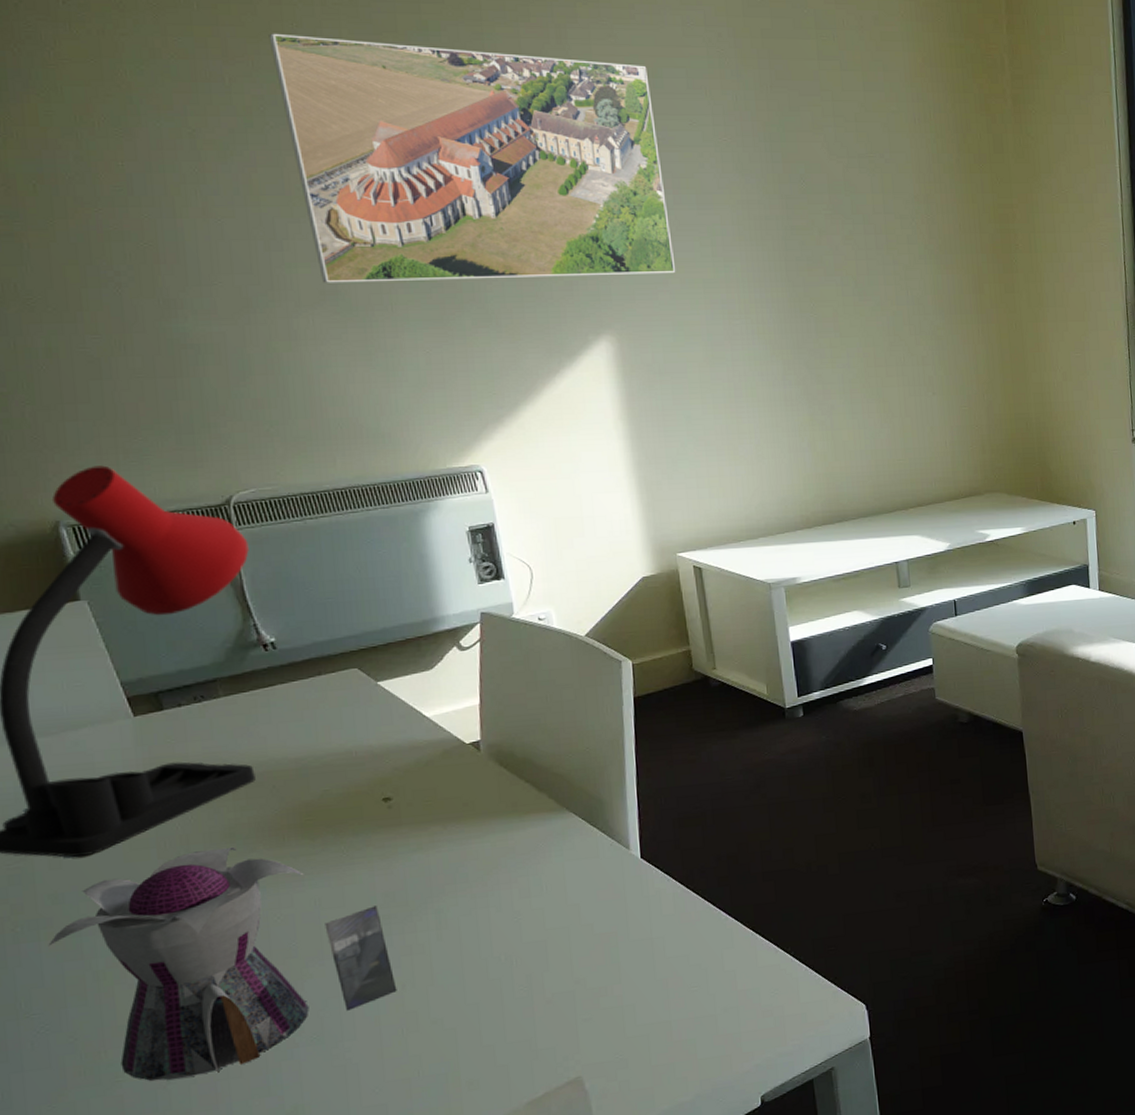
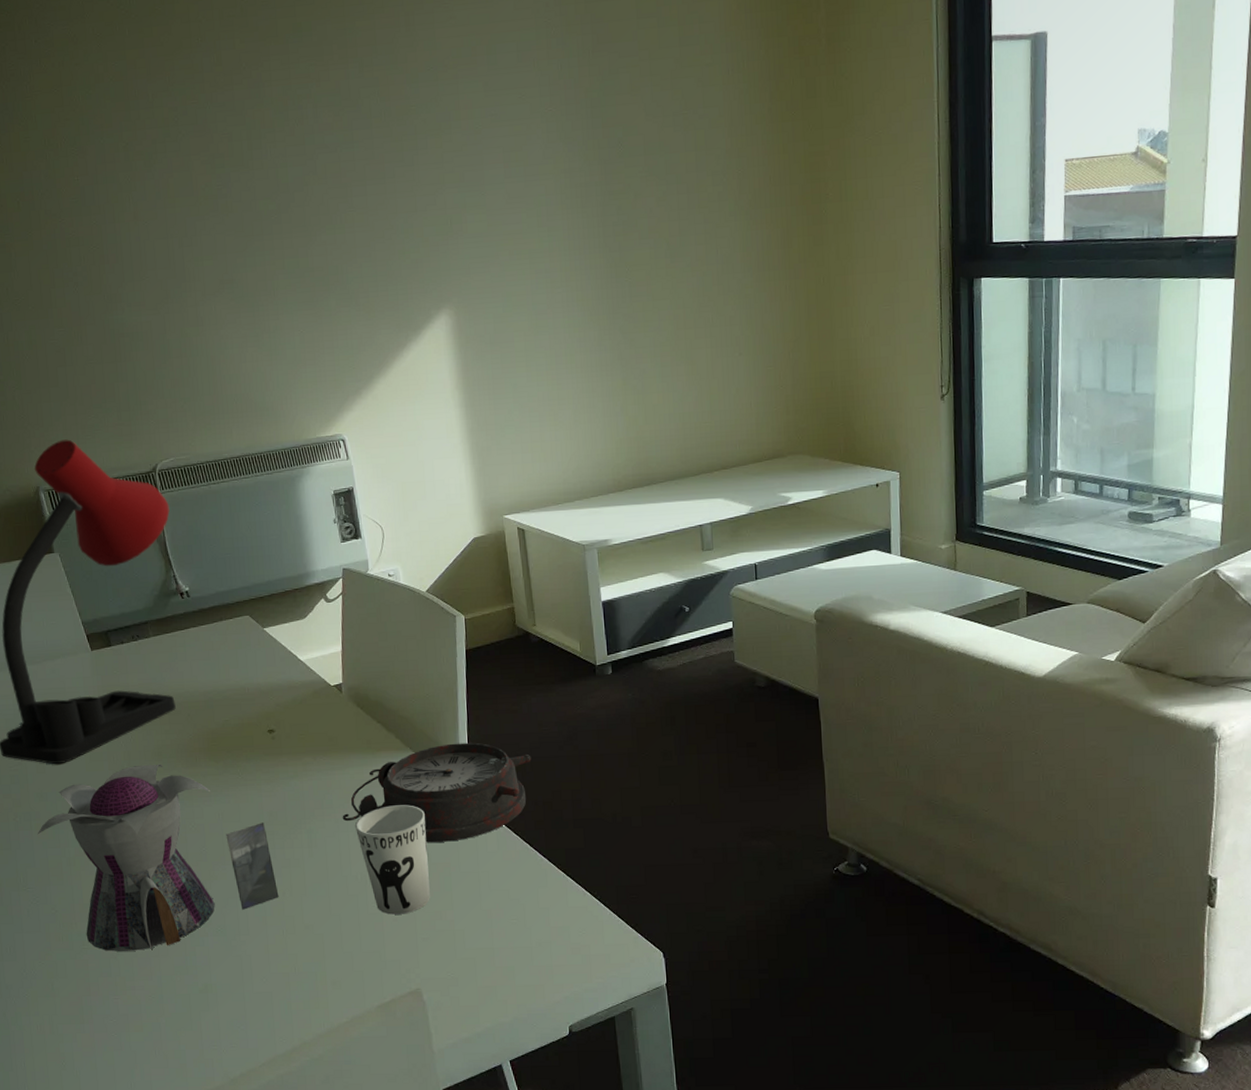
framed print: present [269,33,676,283] -> none [180,43,506,273]
alarm clock: none [480,797,713,912] -> present [342,742,532,843]
cup: none [496,871,593,997] -> present [354,805,430,915]

